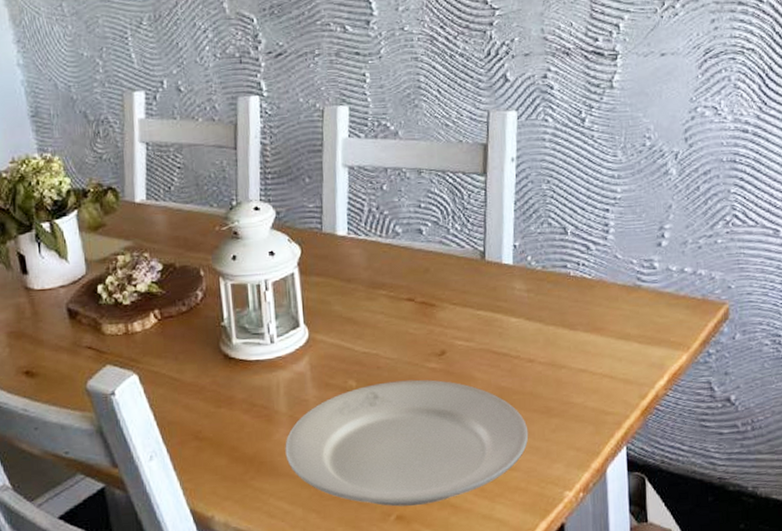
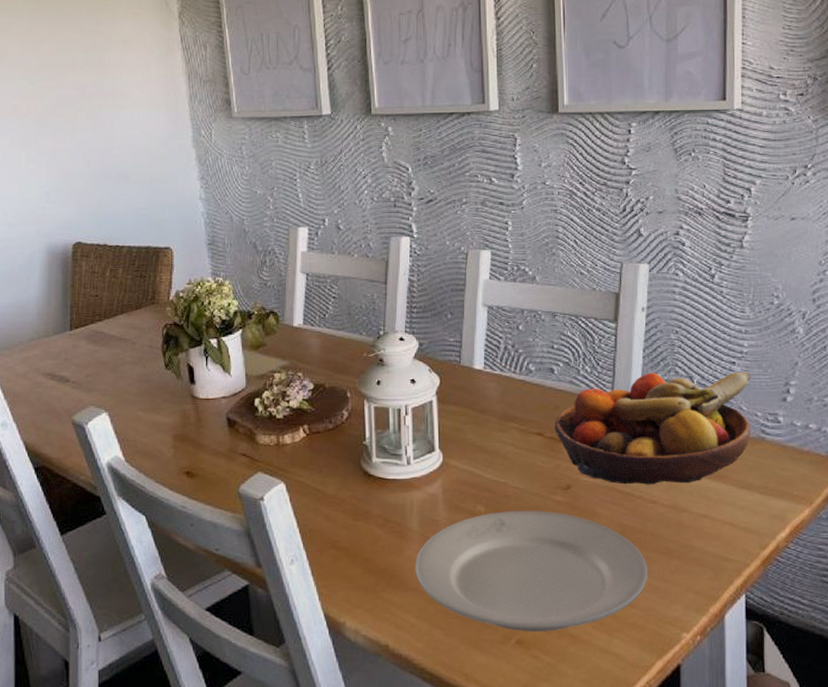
fruit bowl: none [425,218,627,346] -> present [554,371,752,485]

